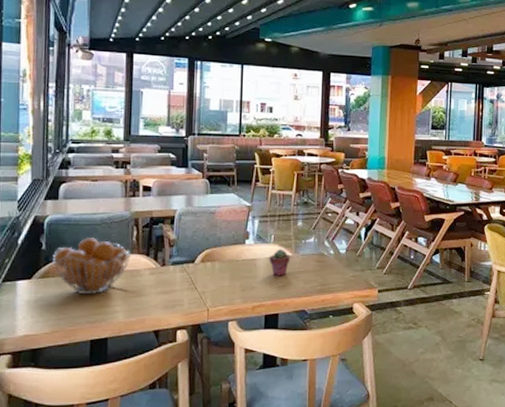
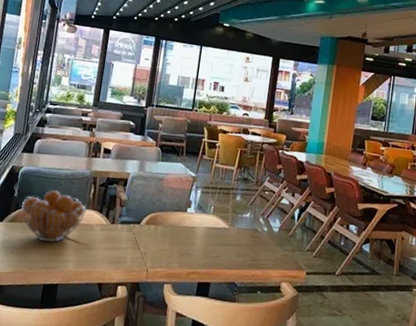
potted succulent: present [269,249,291,277] -> none [207,220,227,247]

